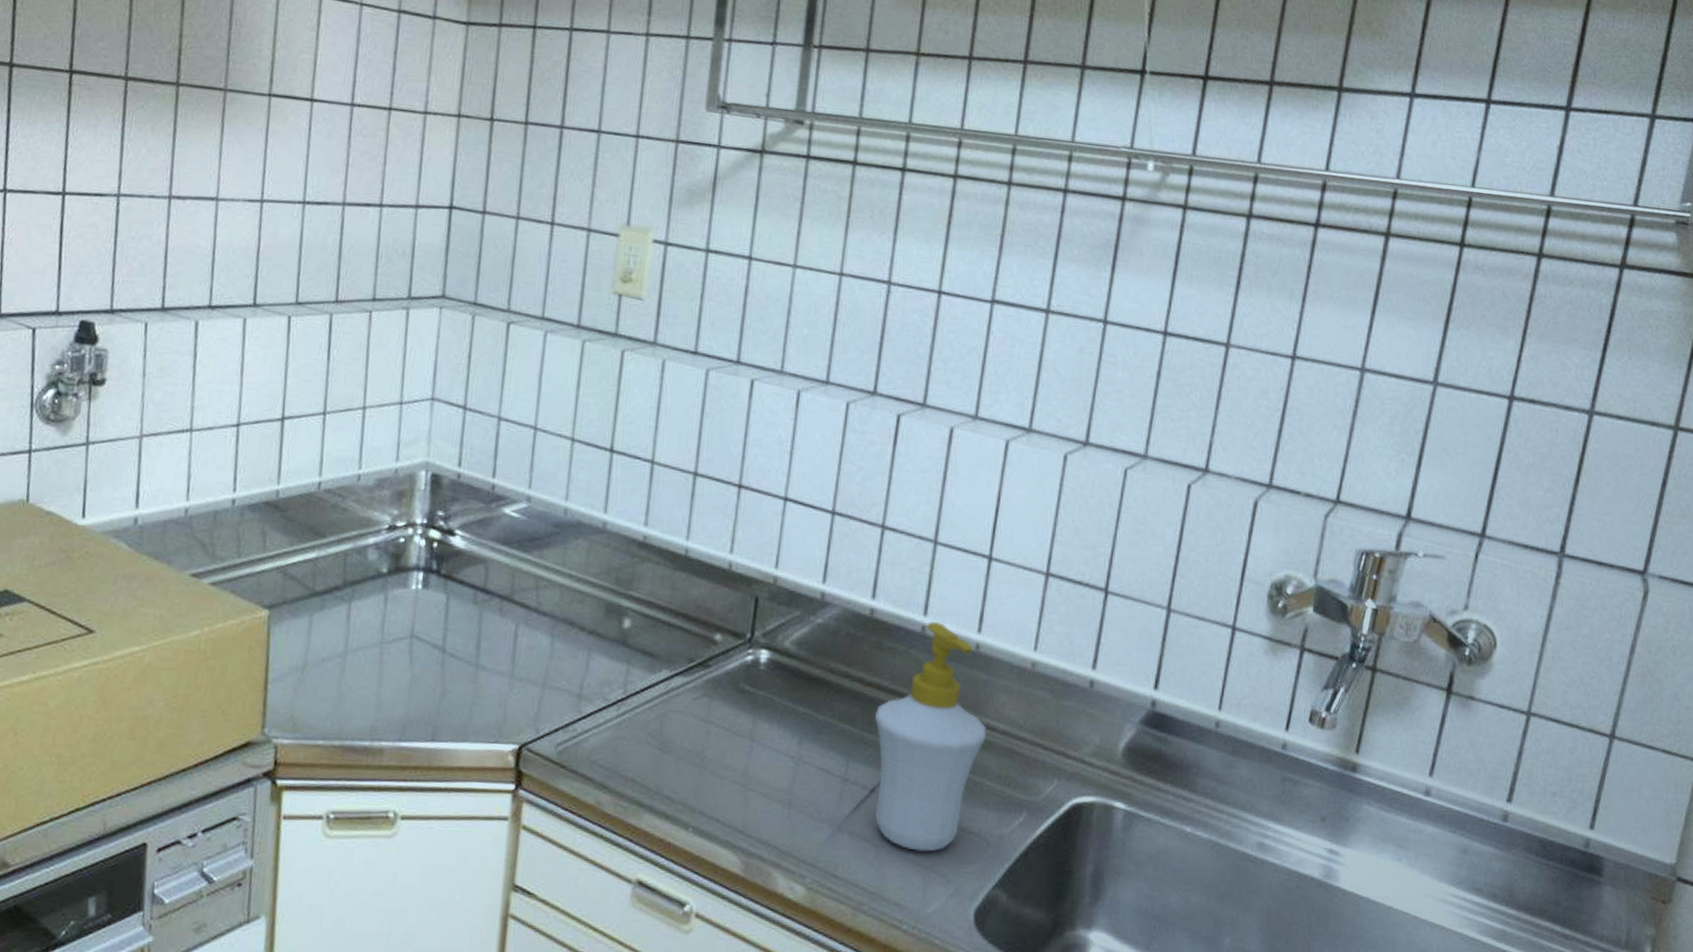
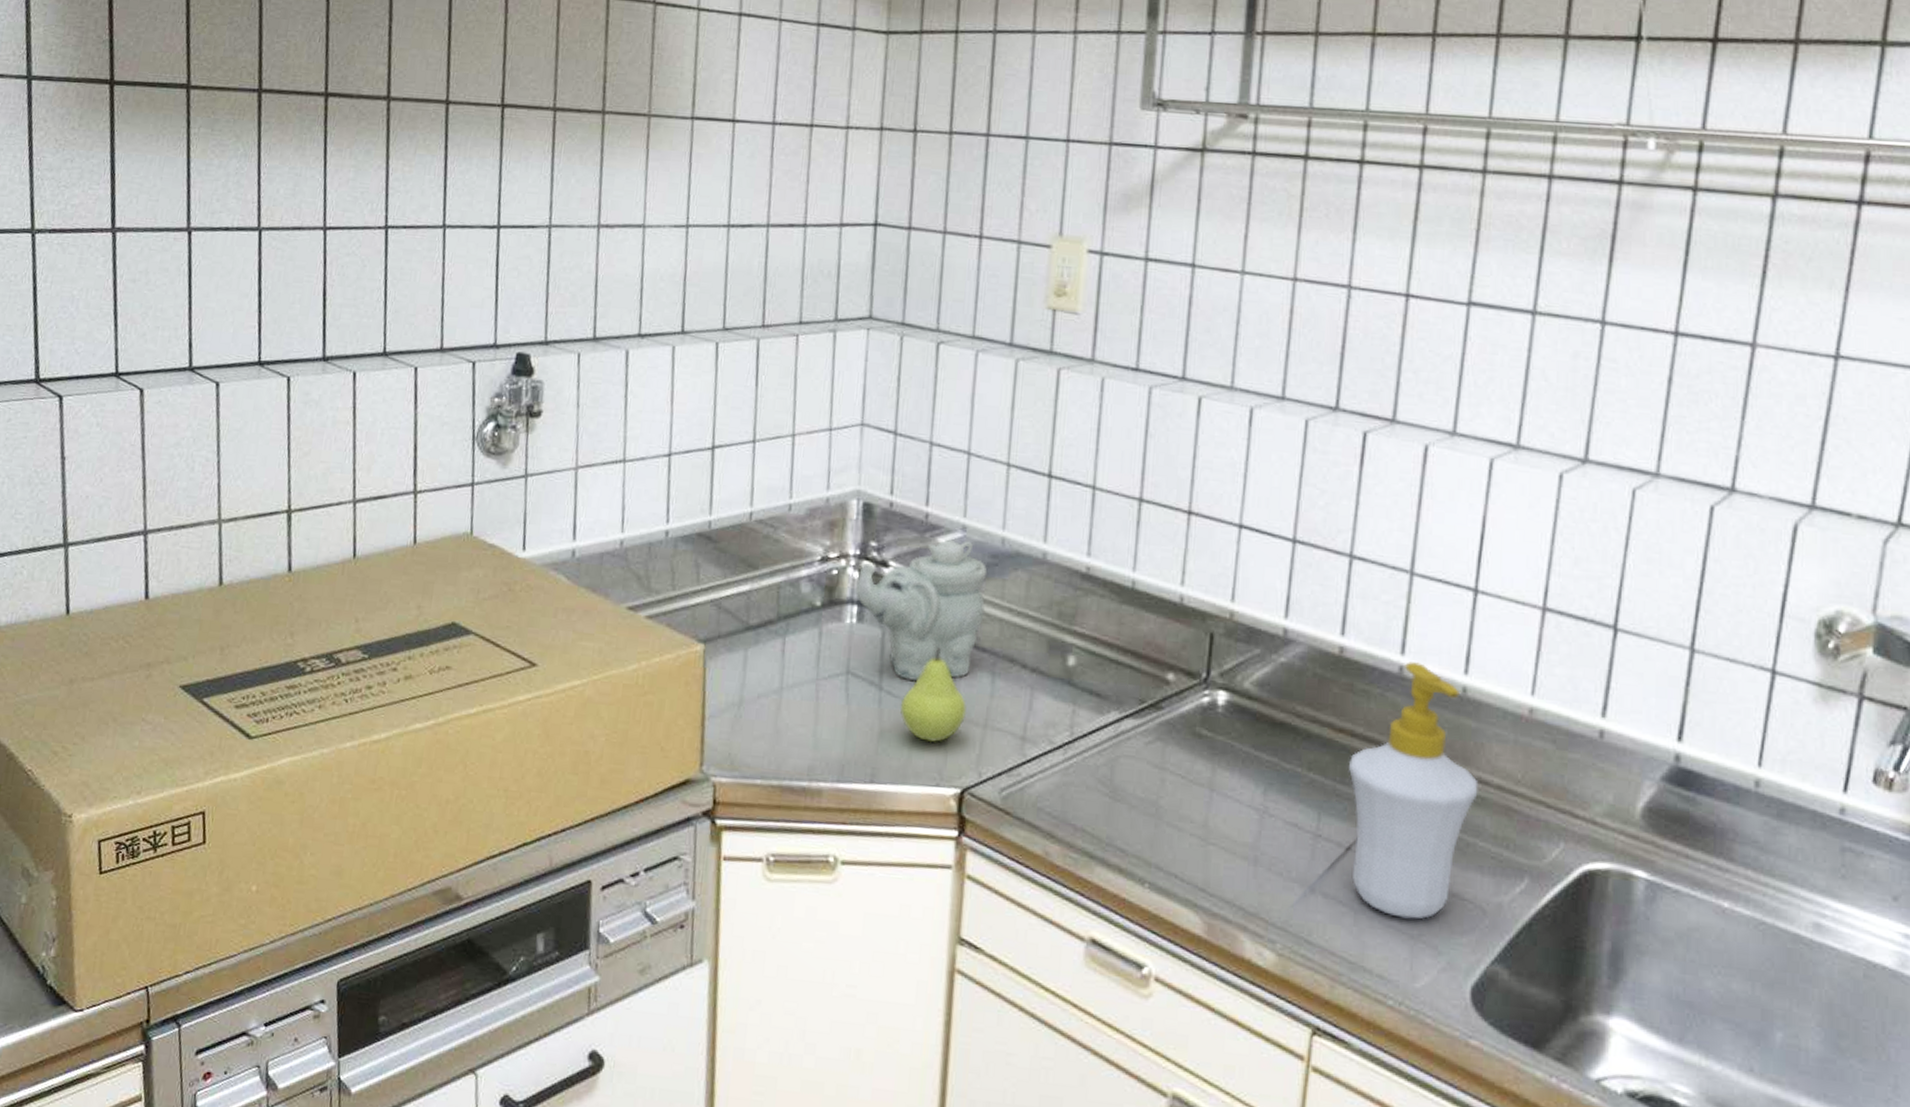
teapot: none [420,509,550,645] -> present [854,539,988,682]
fruit: none [462,612,527,702] -> present [900,647,967,743]

